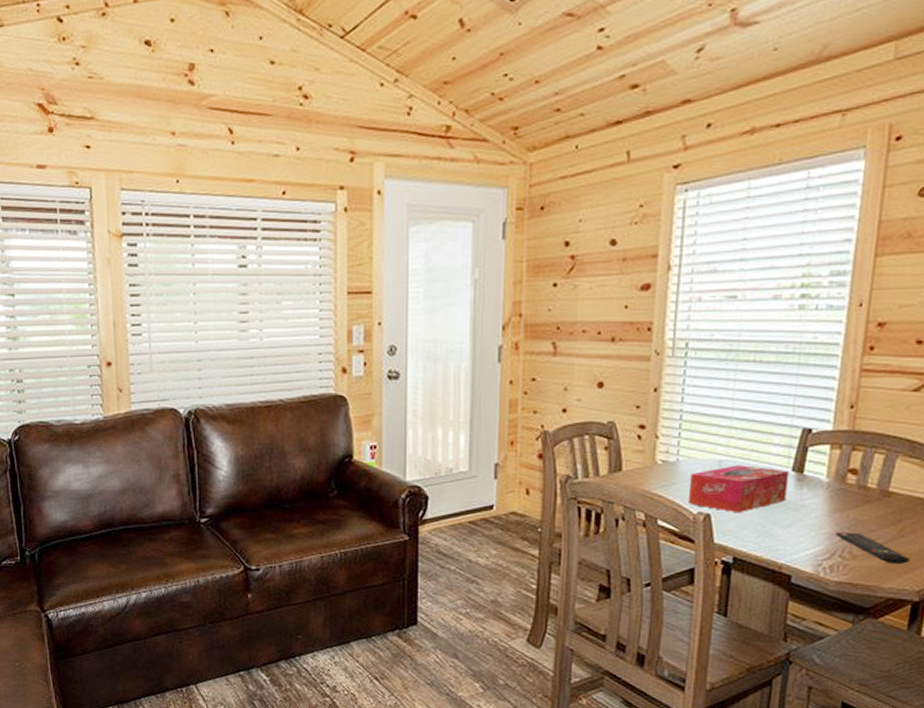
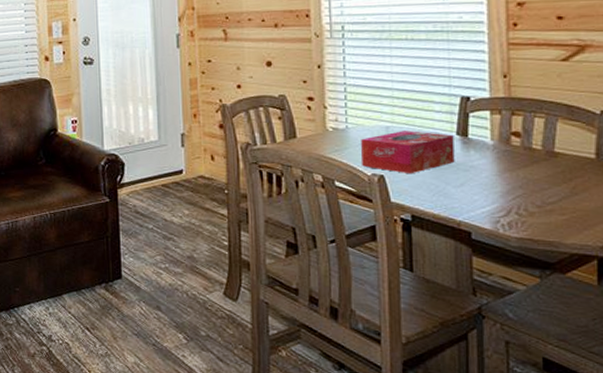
remote control: present [836,532,910,564] -> none [509,191,588,220]

